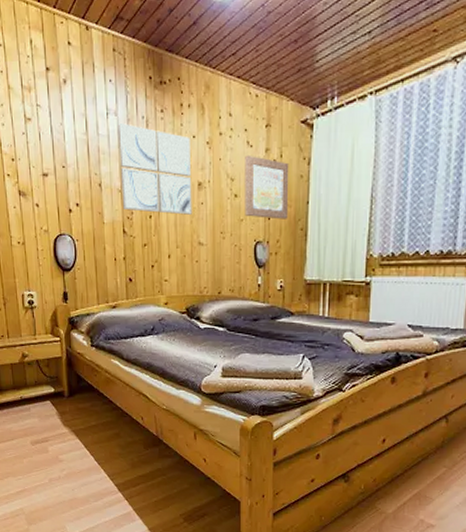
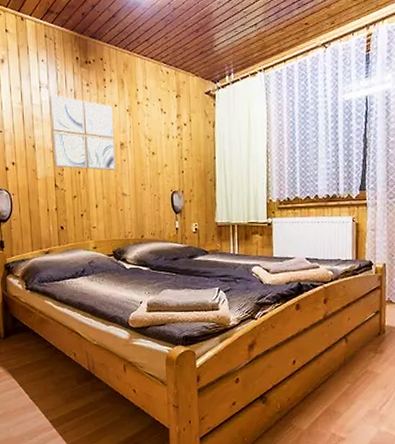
wall art: present [245,154,289,220] -> none [160,119,199,173]

